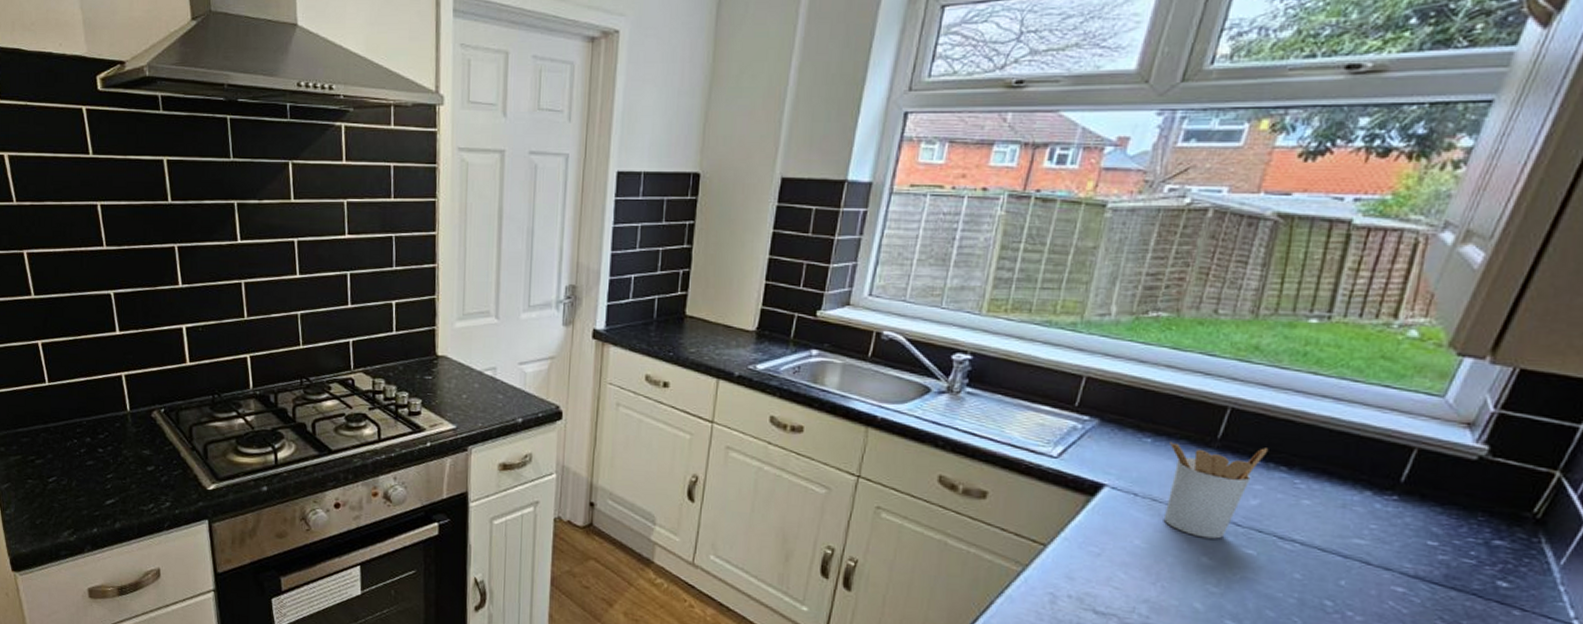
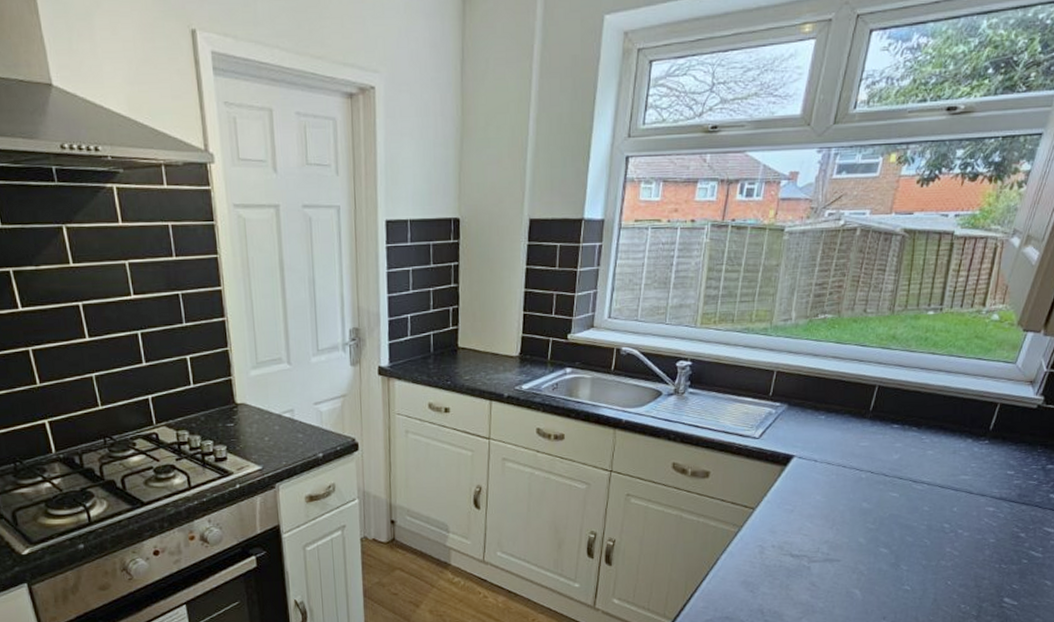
utensil holder: present [1163,442,1269,539] -> none [835,414,904,488]

